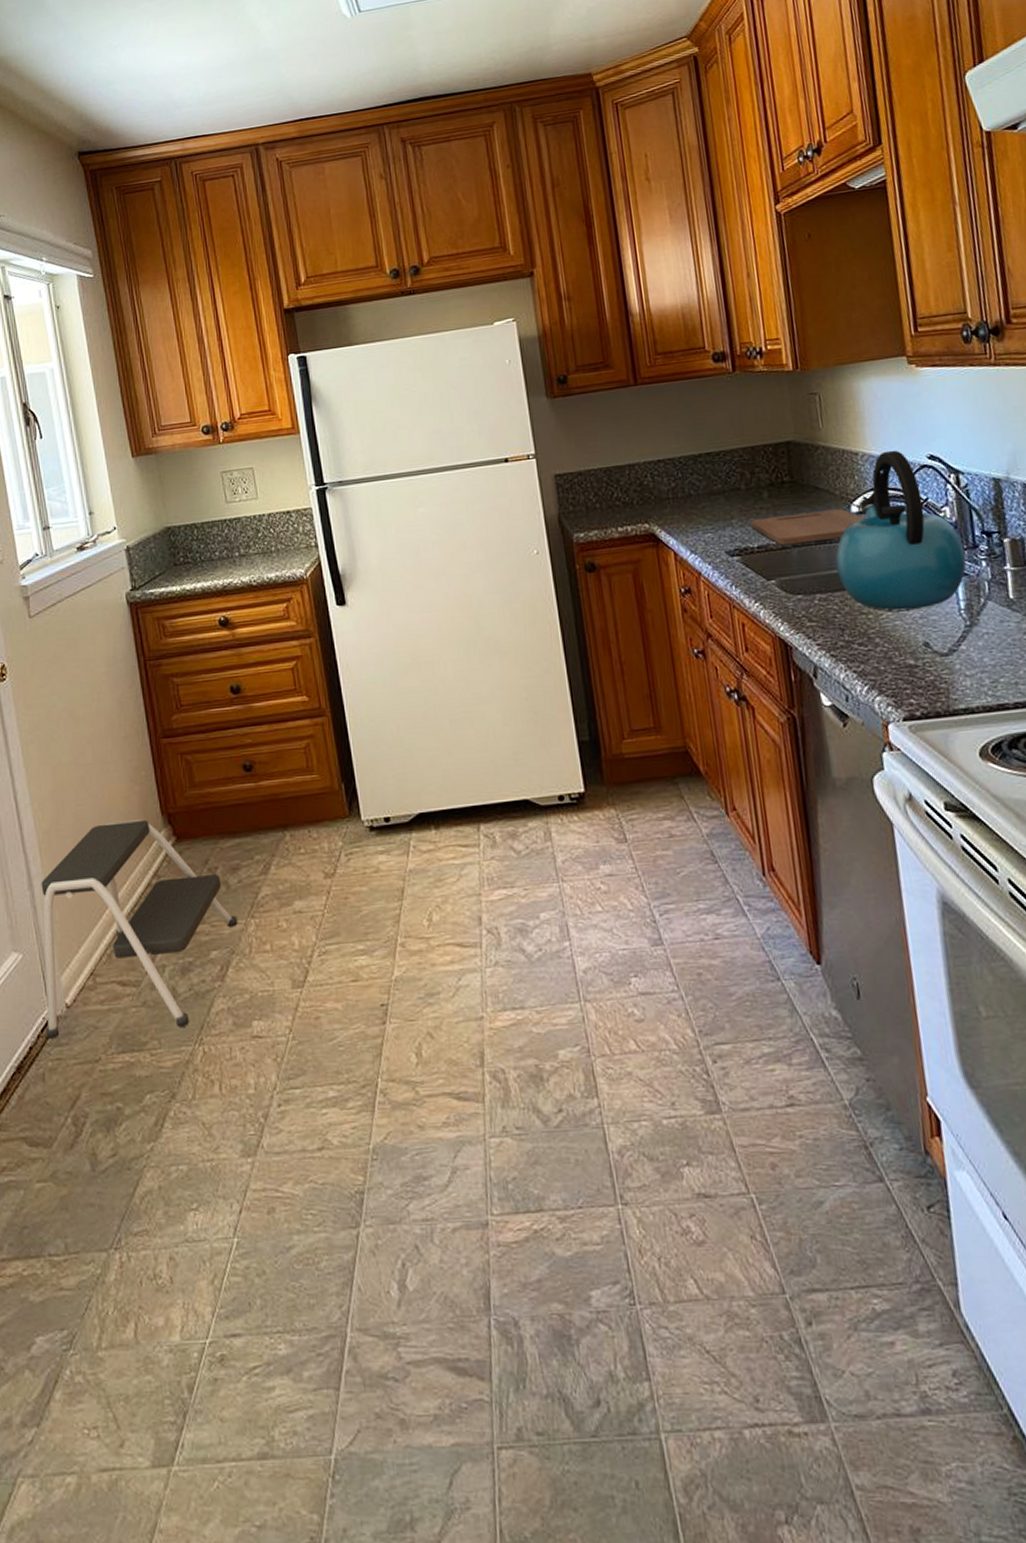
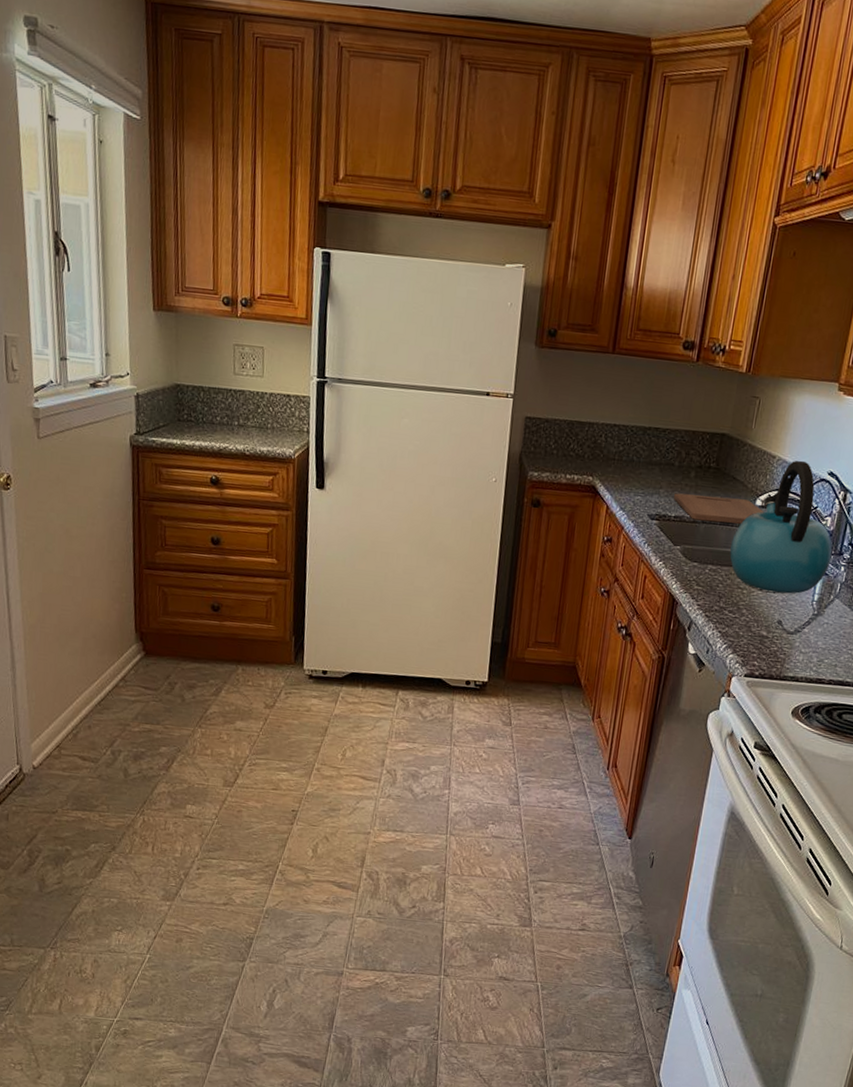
step stool: present [41,819,238,1039] -> none [13,629,187,799]

